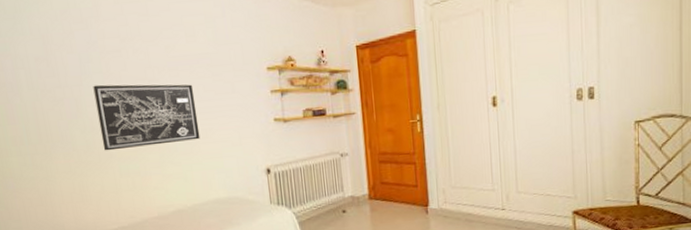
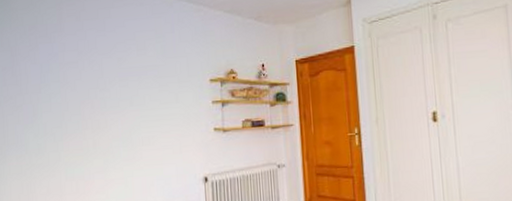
wall art: present [93,84,200,151] -> none [50,92,143,155]

